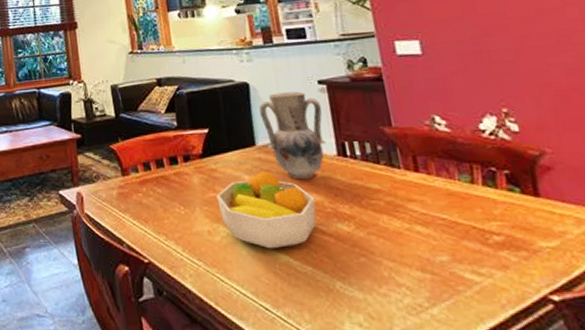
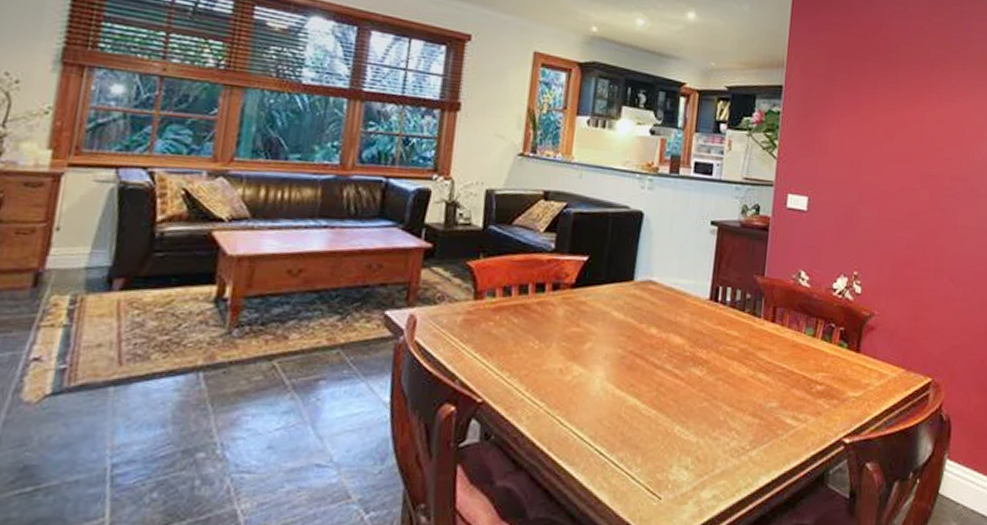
fruit bowl: present [217,171,317,249] -> none [578,308,677,391]
vase: present [259,91,327,180] -> none [646,227,708,322]

